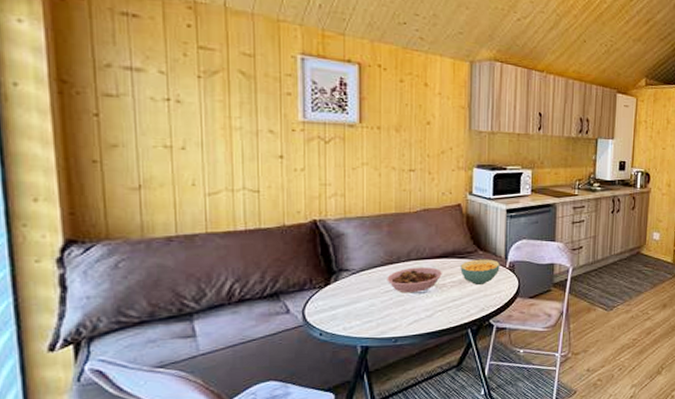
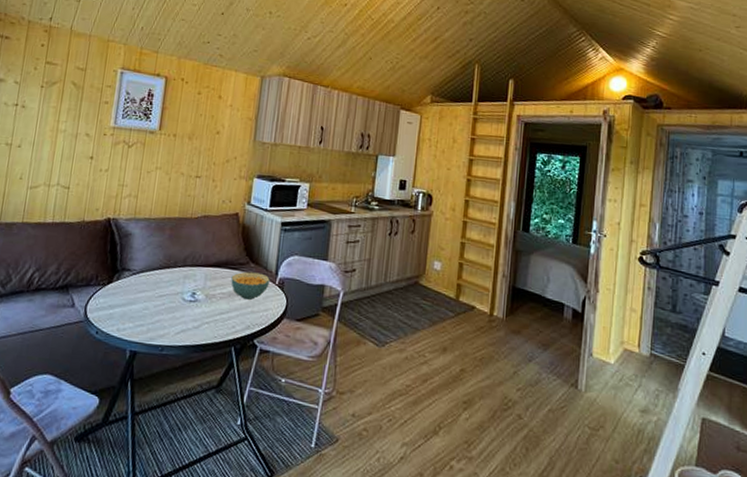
bowl: present [387,267,442,293] -> none [162,273,214,301]

